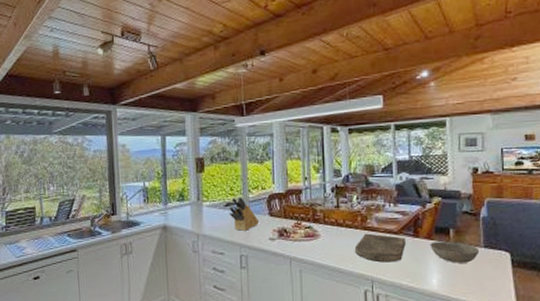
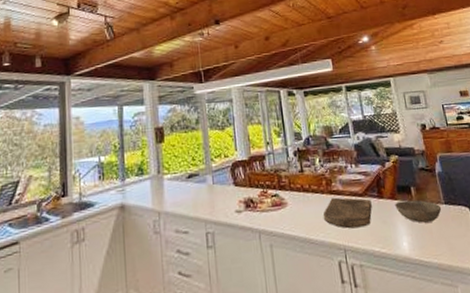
knife block: present [229,196,260,231] -> none [191,165,225,205]

